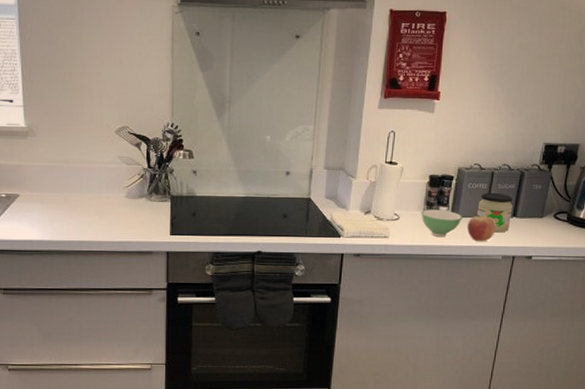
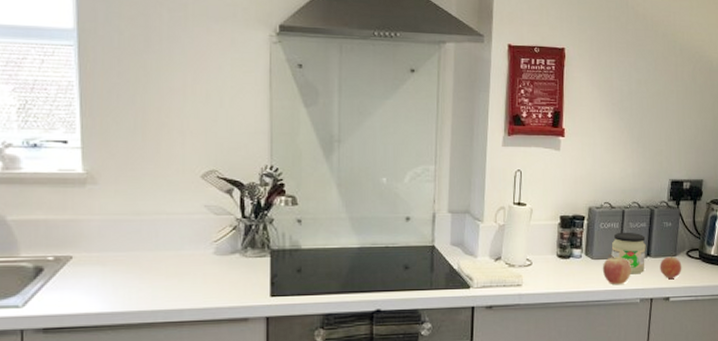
bowl: present [421,209,462,238] -> none [554,252,597,283]
fruit: none [525,215,548,239] -> present [660,254,682,279]

